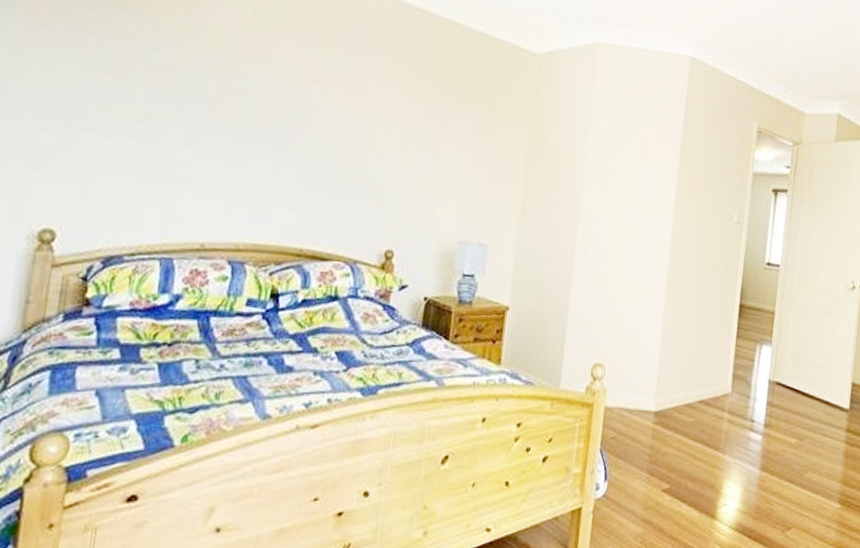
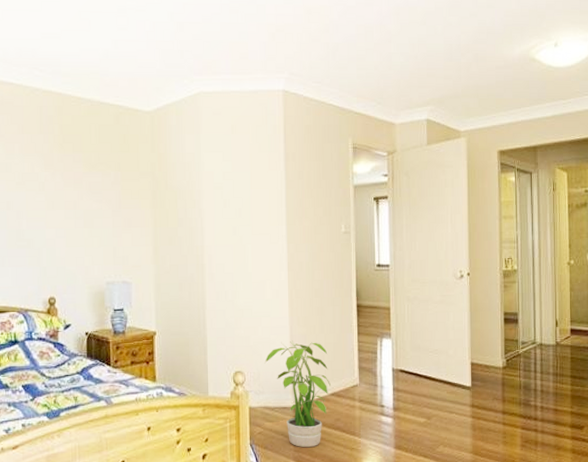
potted plant: none [629,335,701,460] -> present [264,340,330,448]

